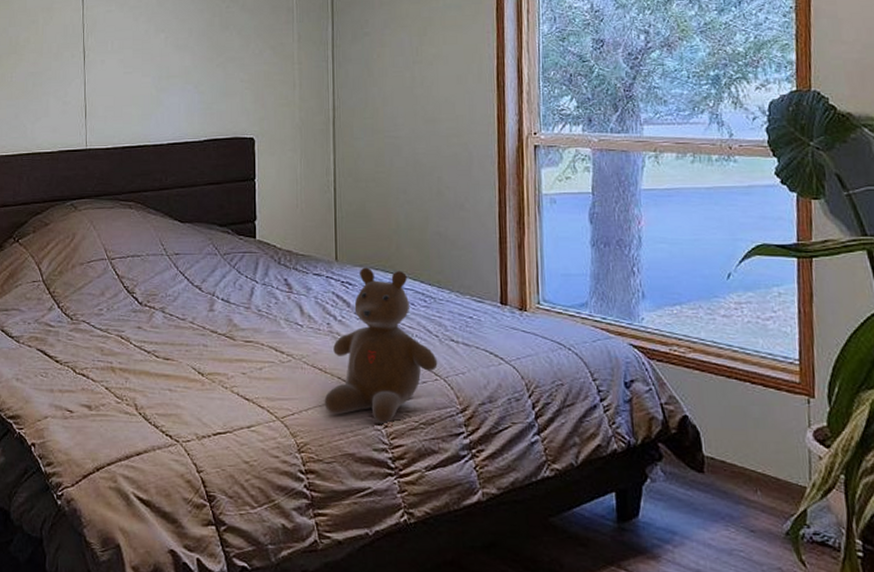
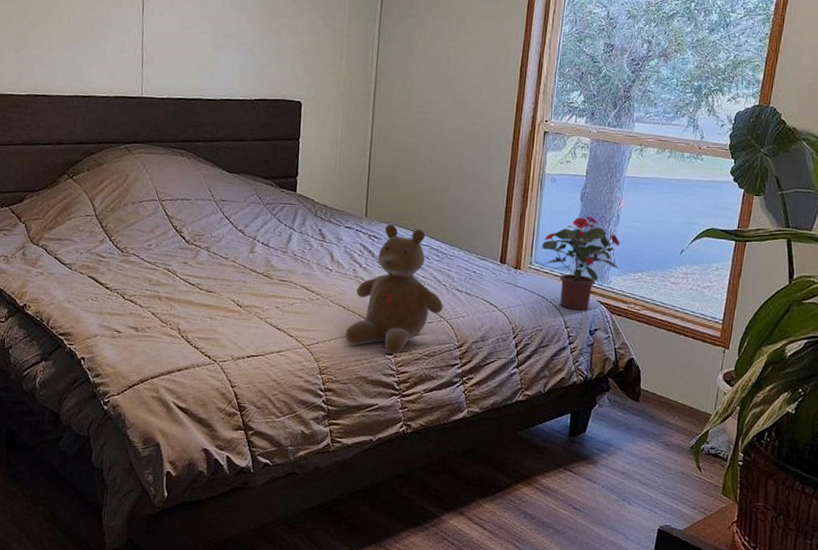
potted flower: none [549,240,651,358] -> present [541,216,620,311]

